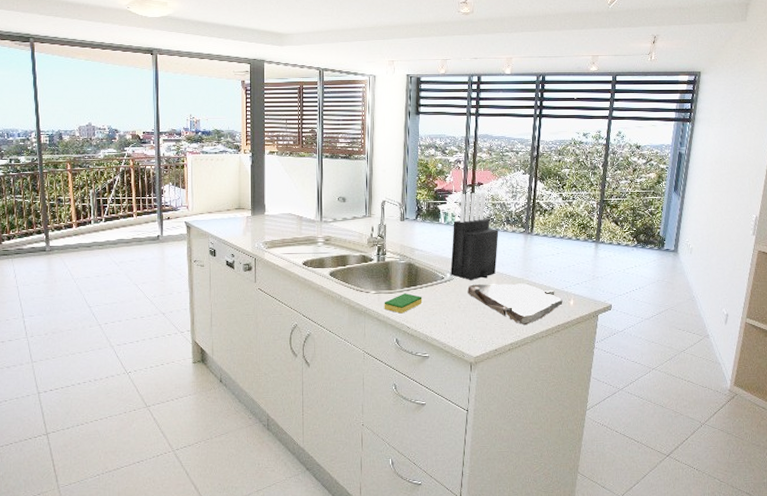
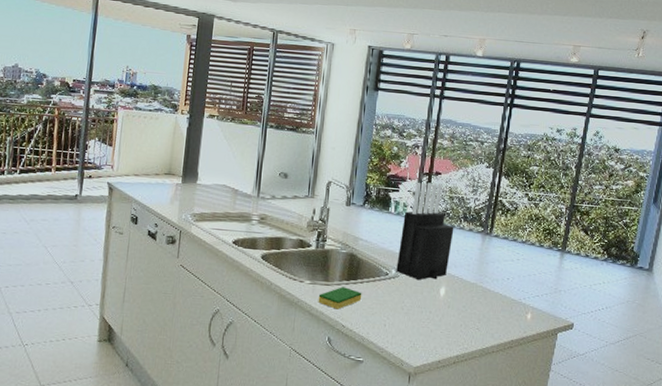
cutting board: present [467,283,563,326] -> none [413,284,519,337]

